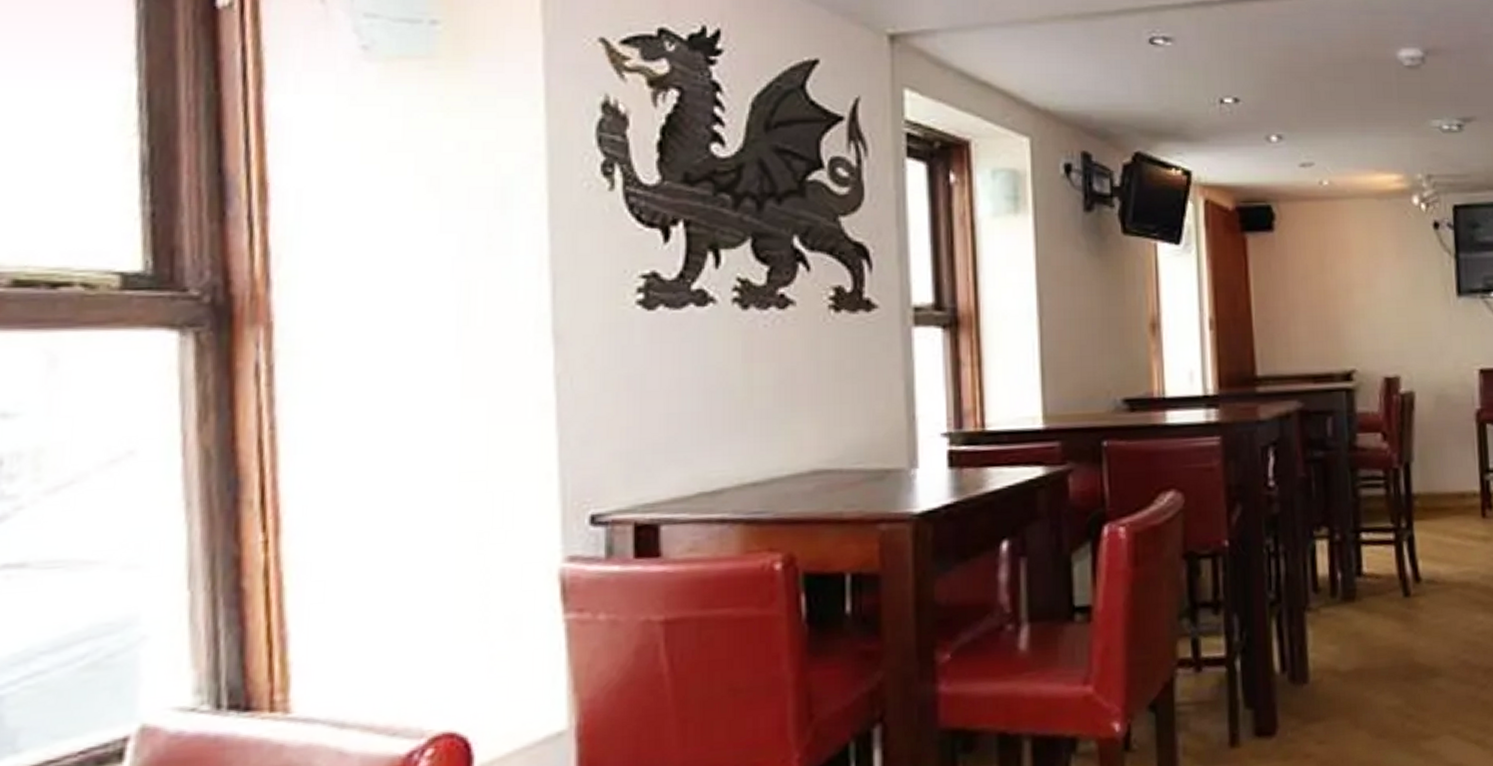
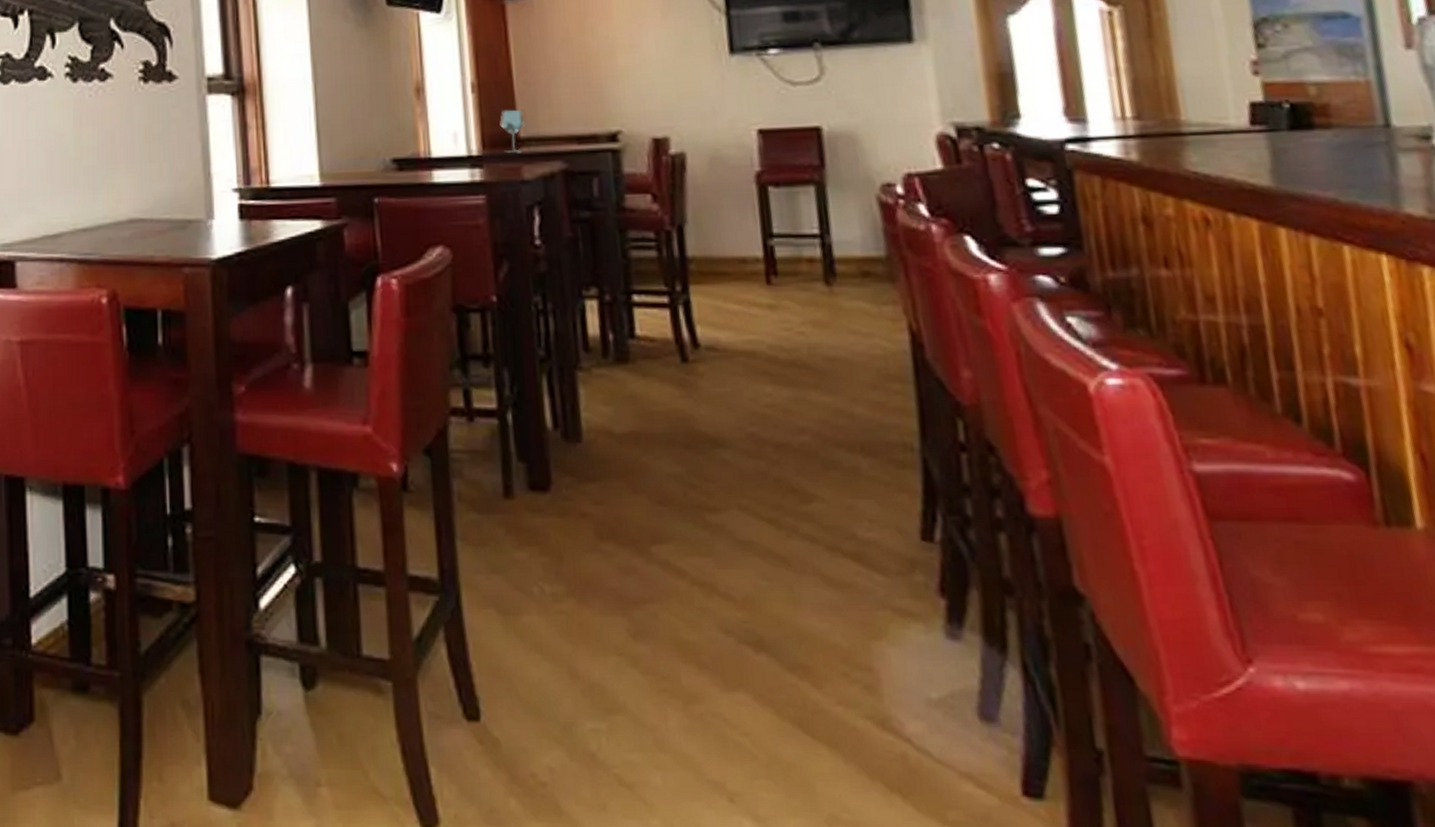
wine glass: none [1237,347,1263,393] -> present [500,109,526,154]

